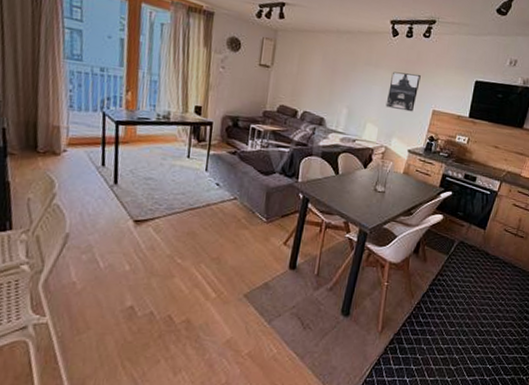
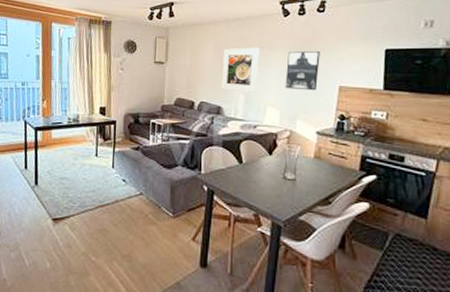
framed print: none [325,60,367,108] -> present [221,47,260,92]

